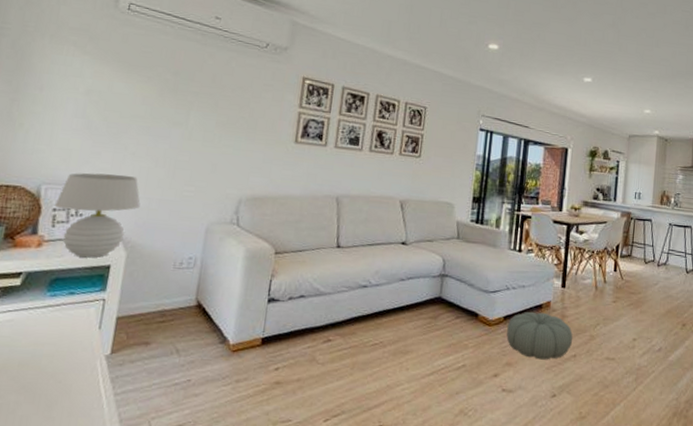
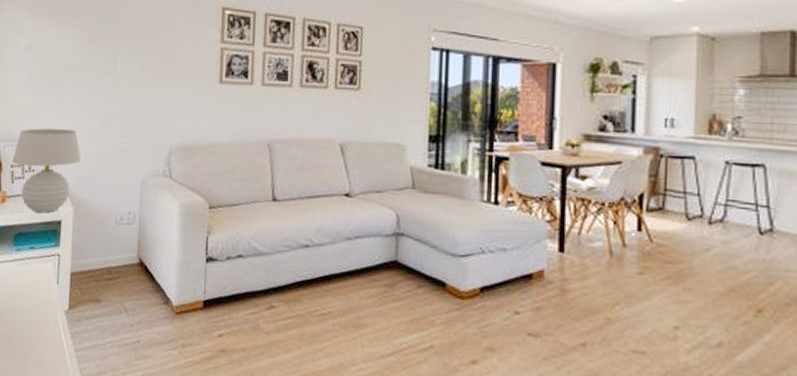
pouf: present [506,311,573,360] -> none [485,282,579,348]

